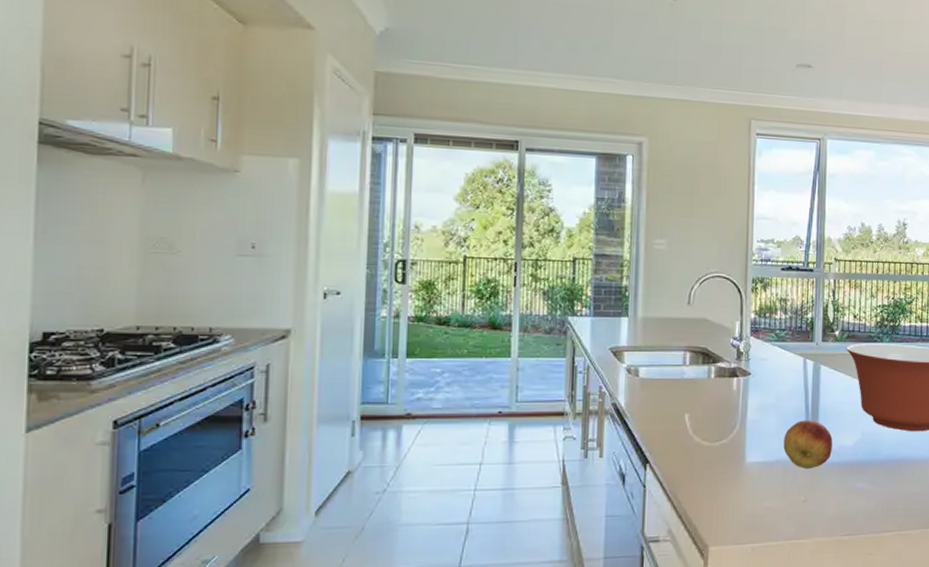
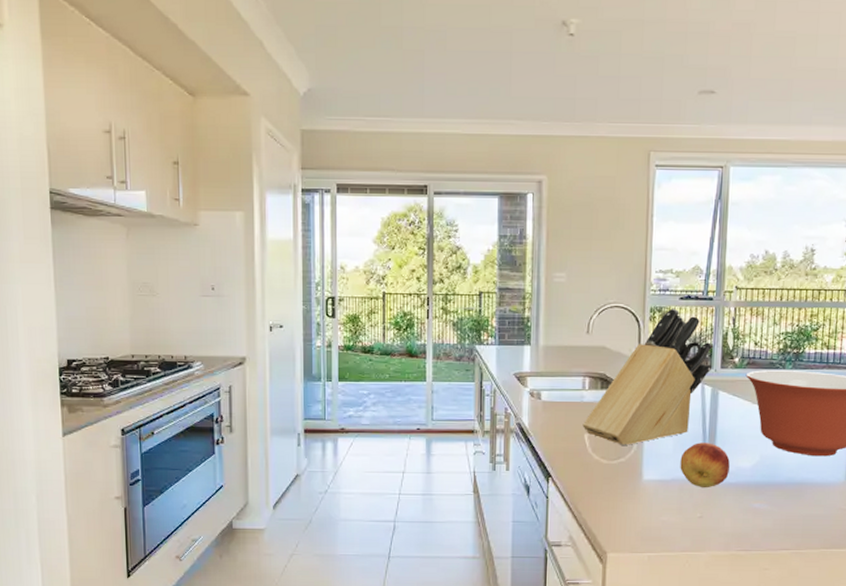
knife block: none [683,279,815,427] -> present [582,308,714,446]

